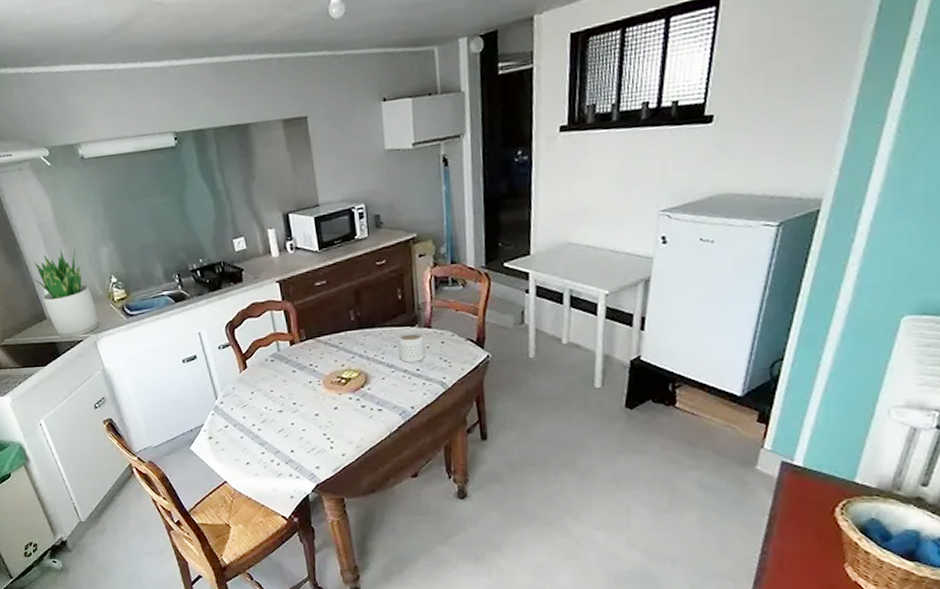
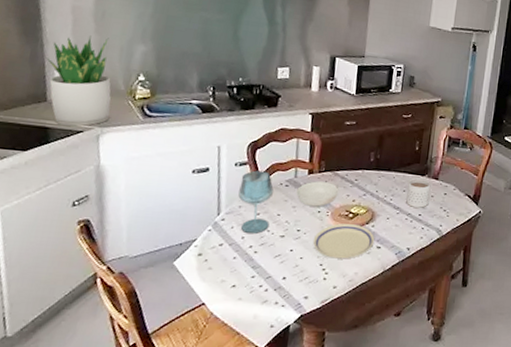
wine glass: none [227,349,265,413] -> present [237,170,274,234]
bowl: none [283,350,326,378] -> present [296,181,339,207]
plate: none [311,389,375,427] -> present [313,223,375,259]

